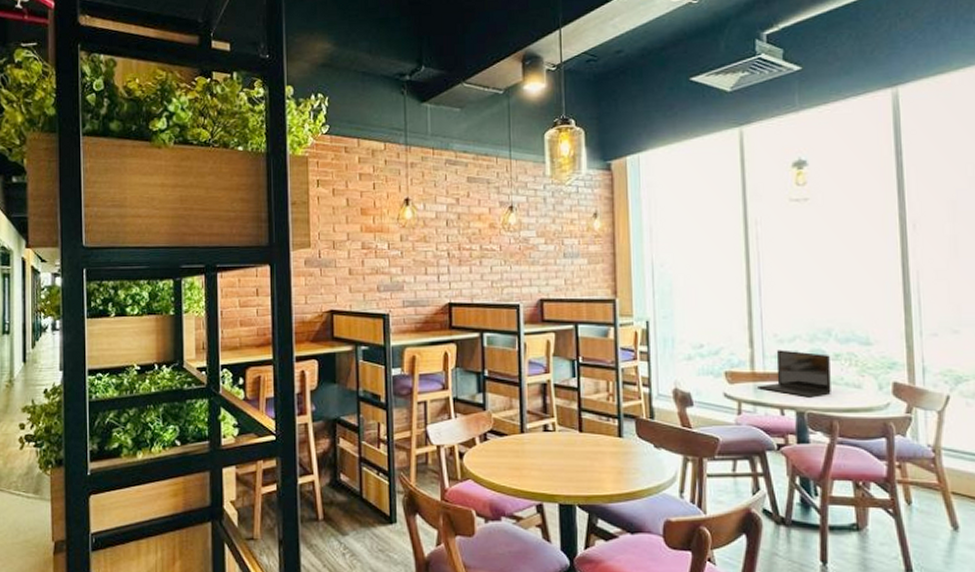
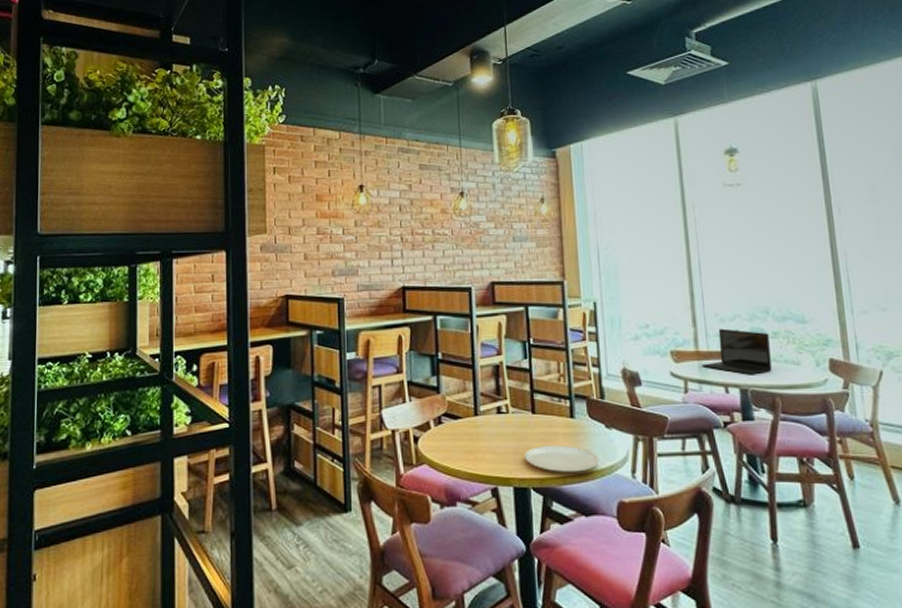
plate: none [570,463,647,491] -> present [524,445,600,472]

